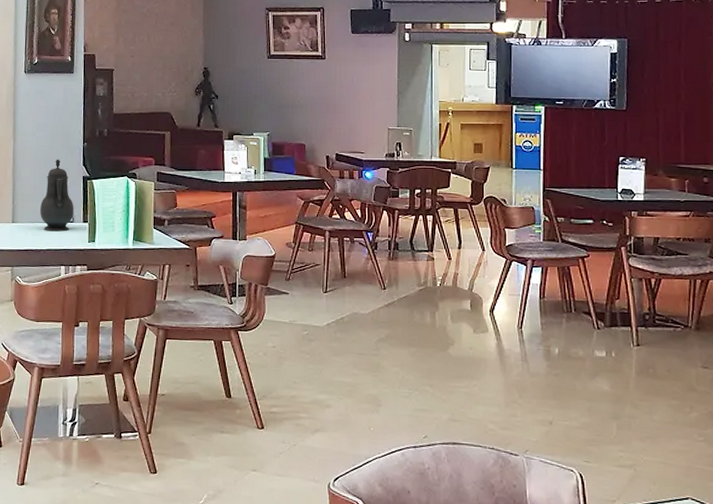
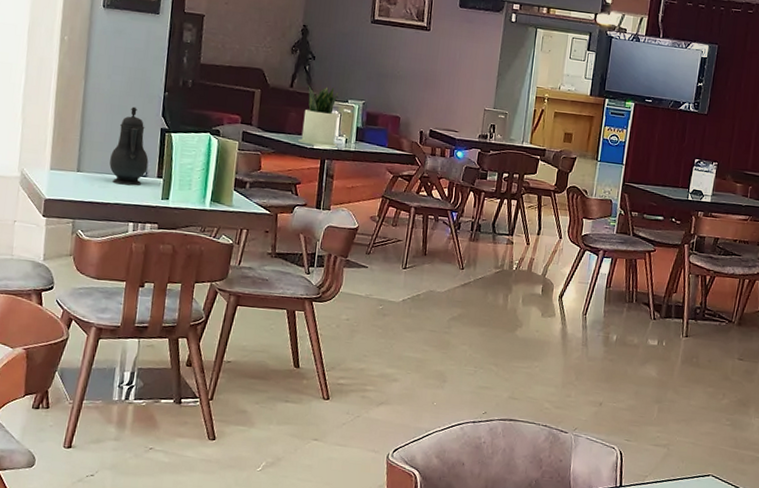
planter: none [208,122,248,181] -> present [297,85,338,149]

